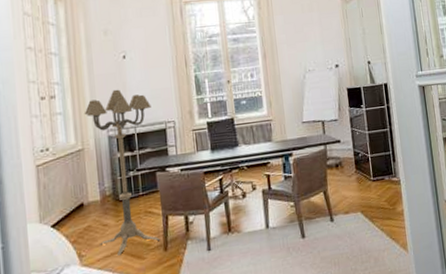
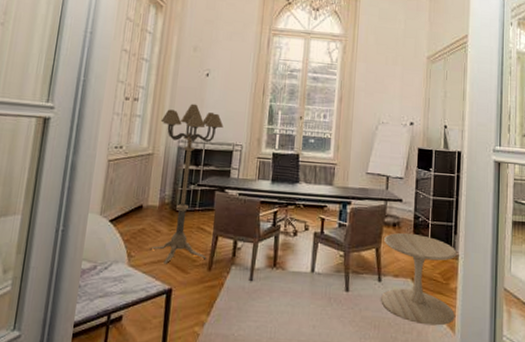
side table: none [329,169,406,251] -> present [381,233,457,326]

